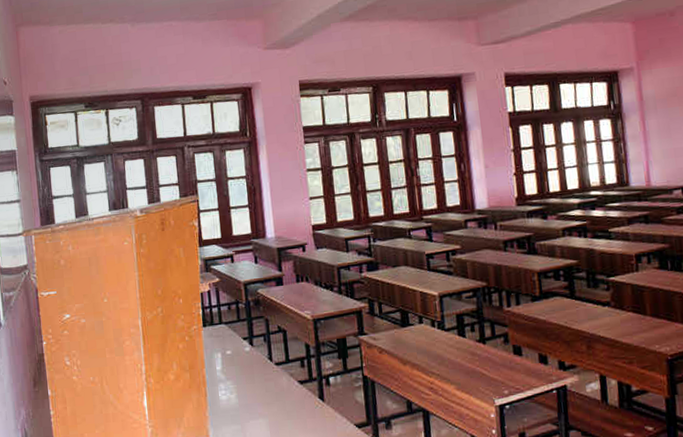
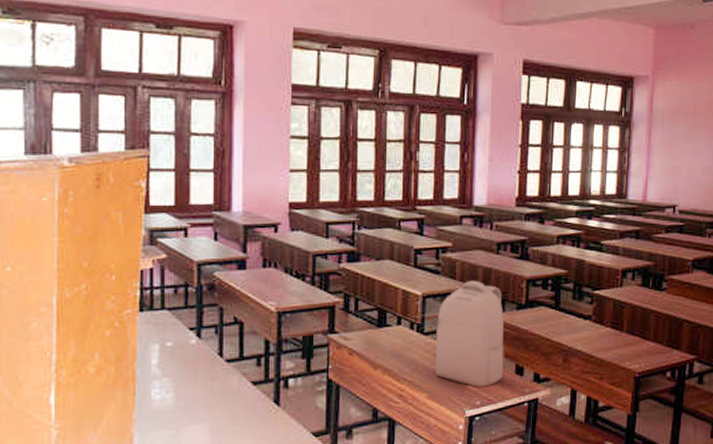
backpack: none [455,277,528,377] -> present [436,280,504,387]

